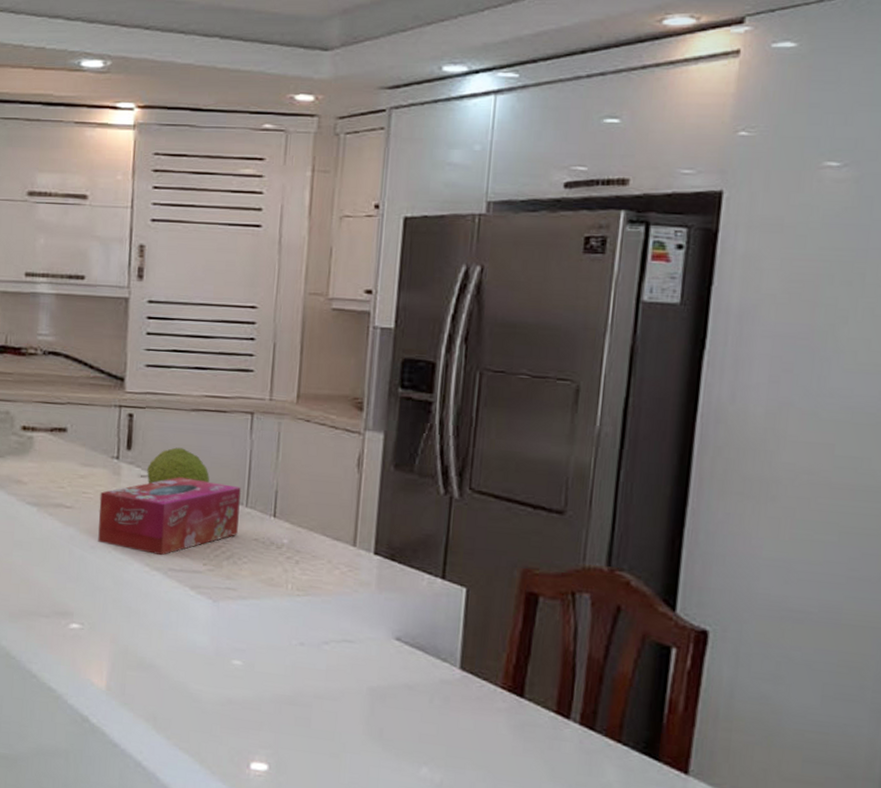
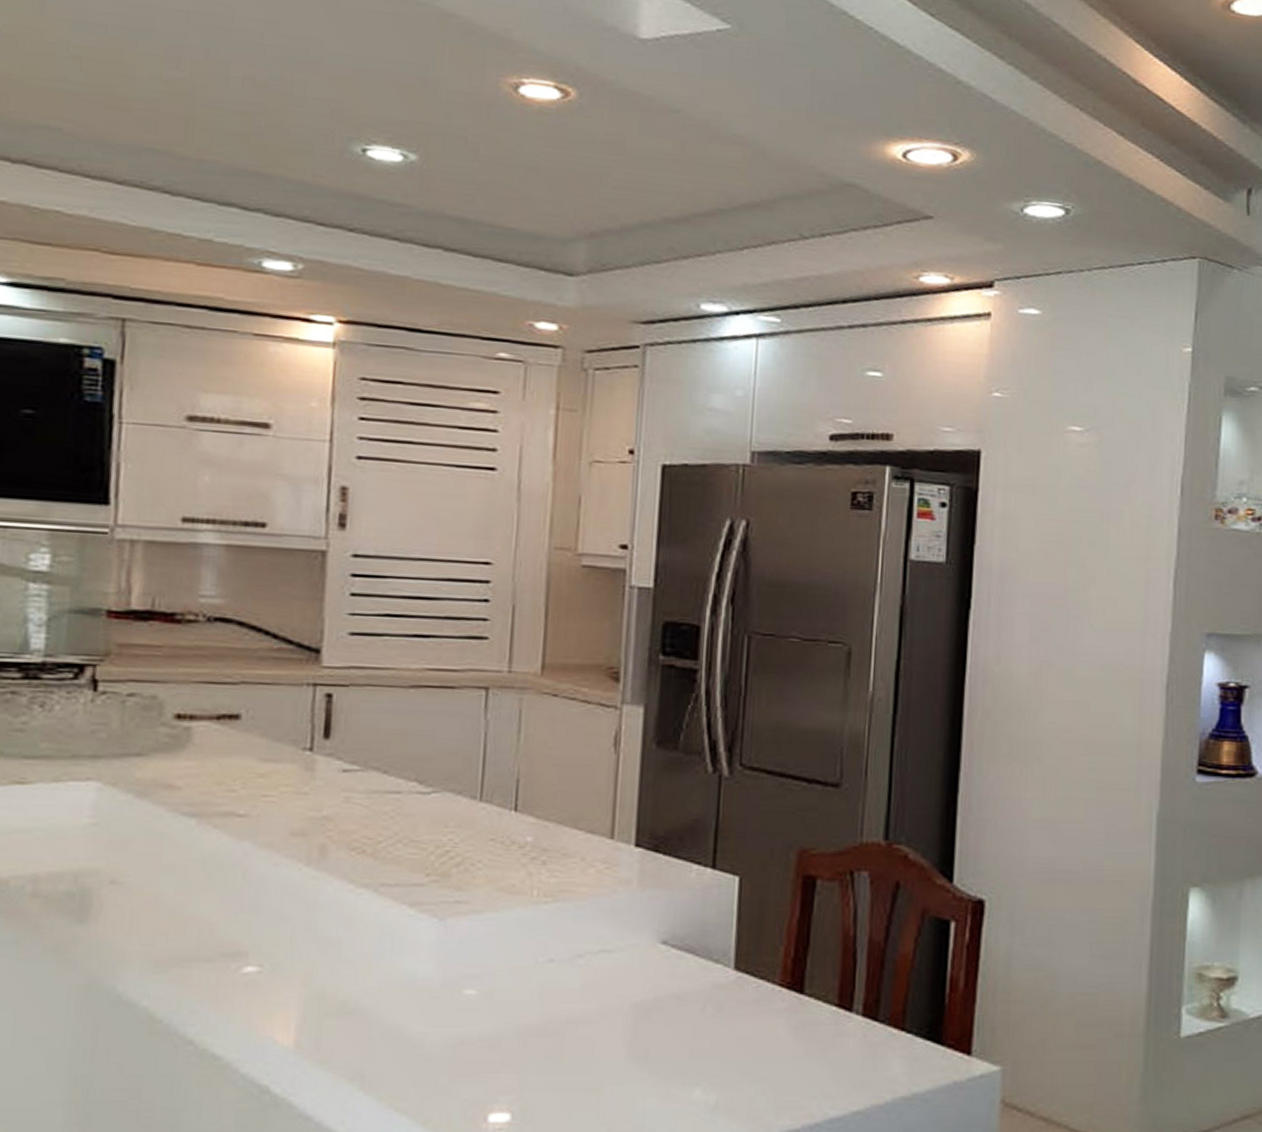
tissue box: present [98,477,241,555] -> none [283,769,474,867]
fruit: present [147,447,209,484] -> none [351,733,433,779]

